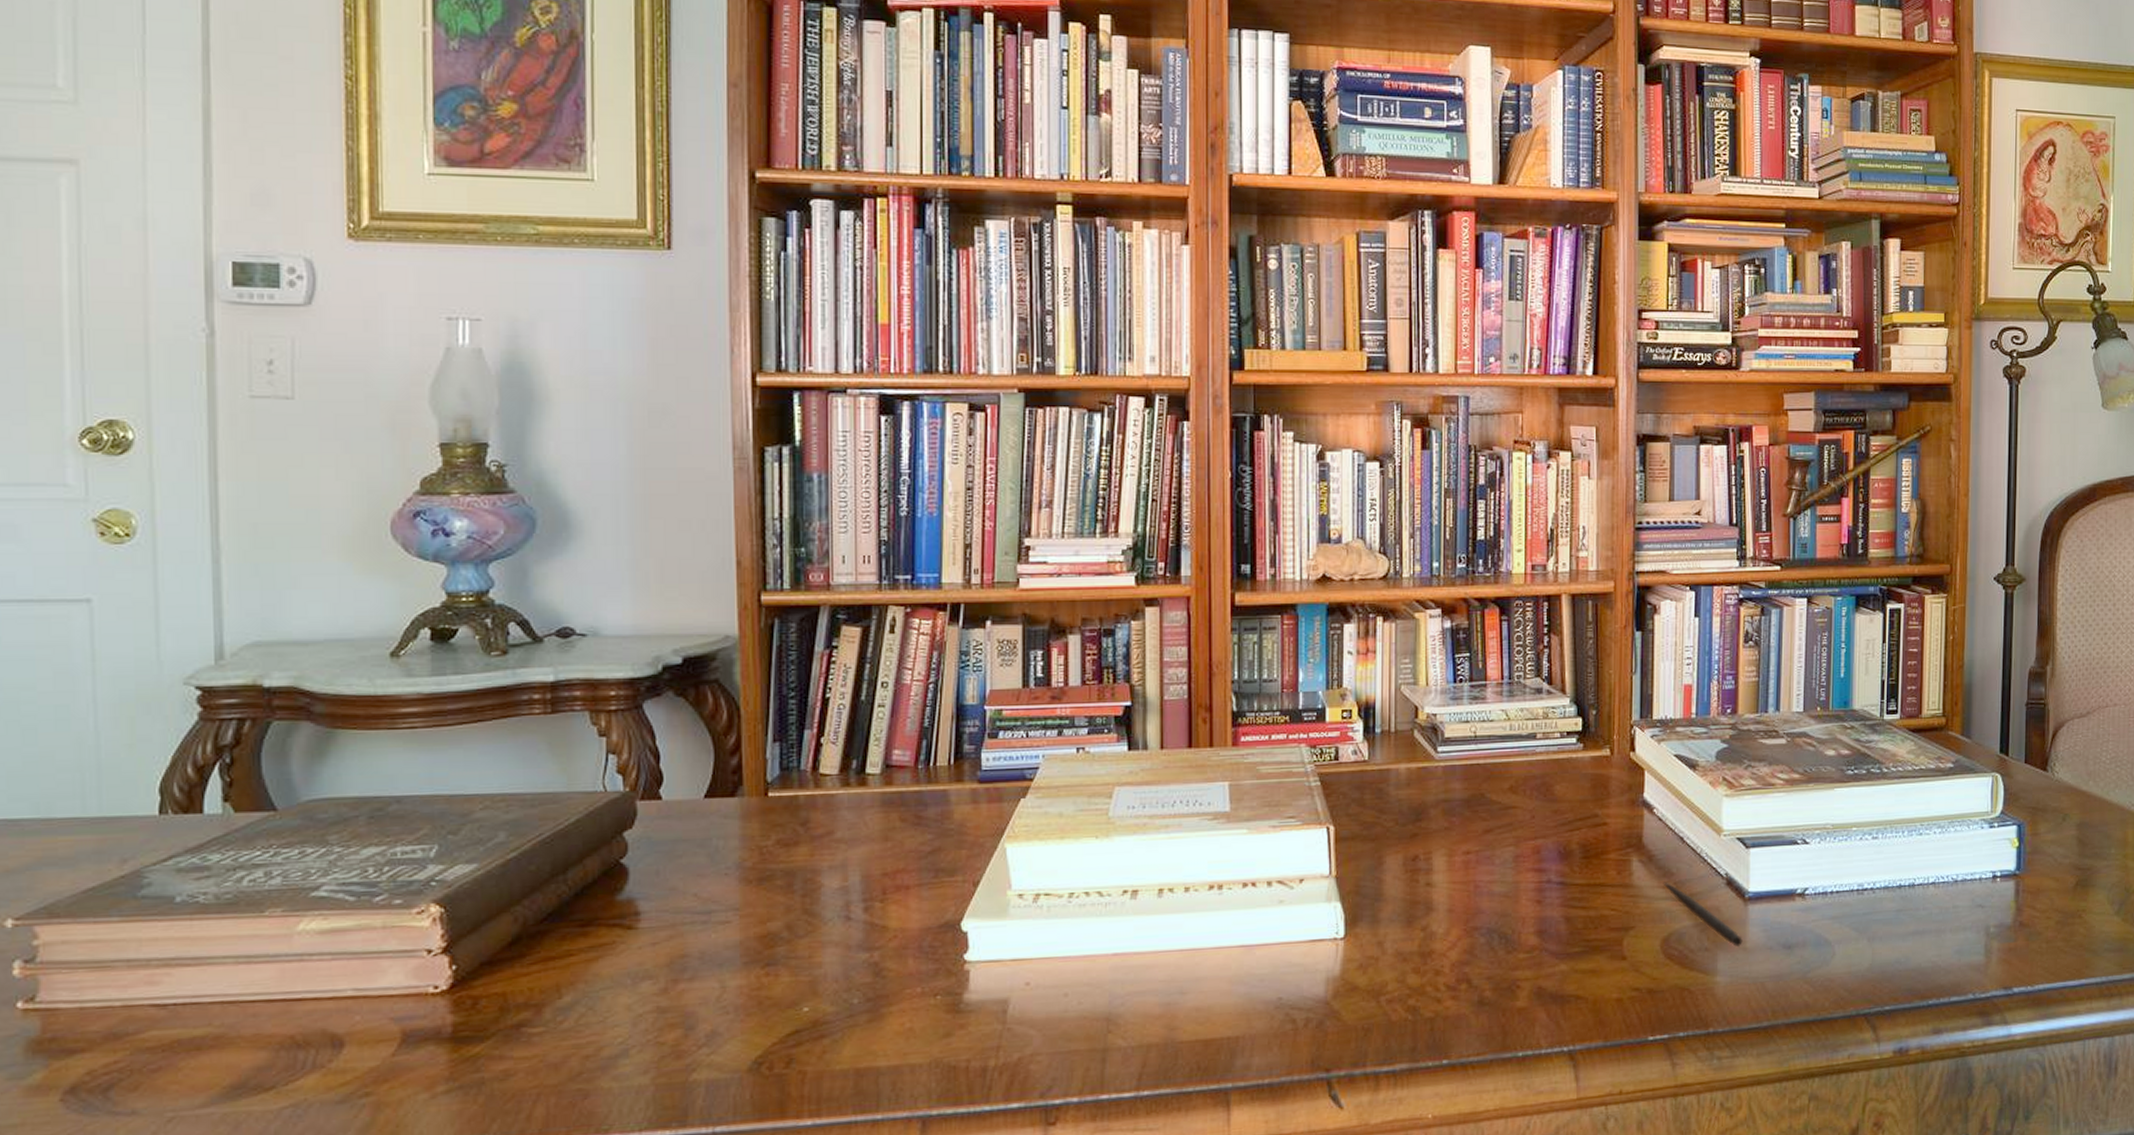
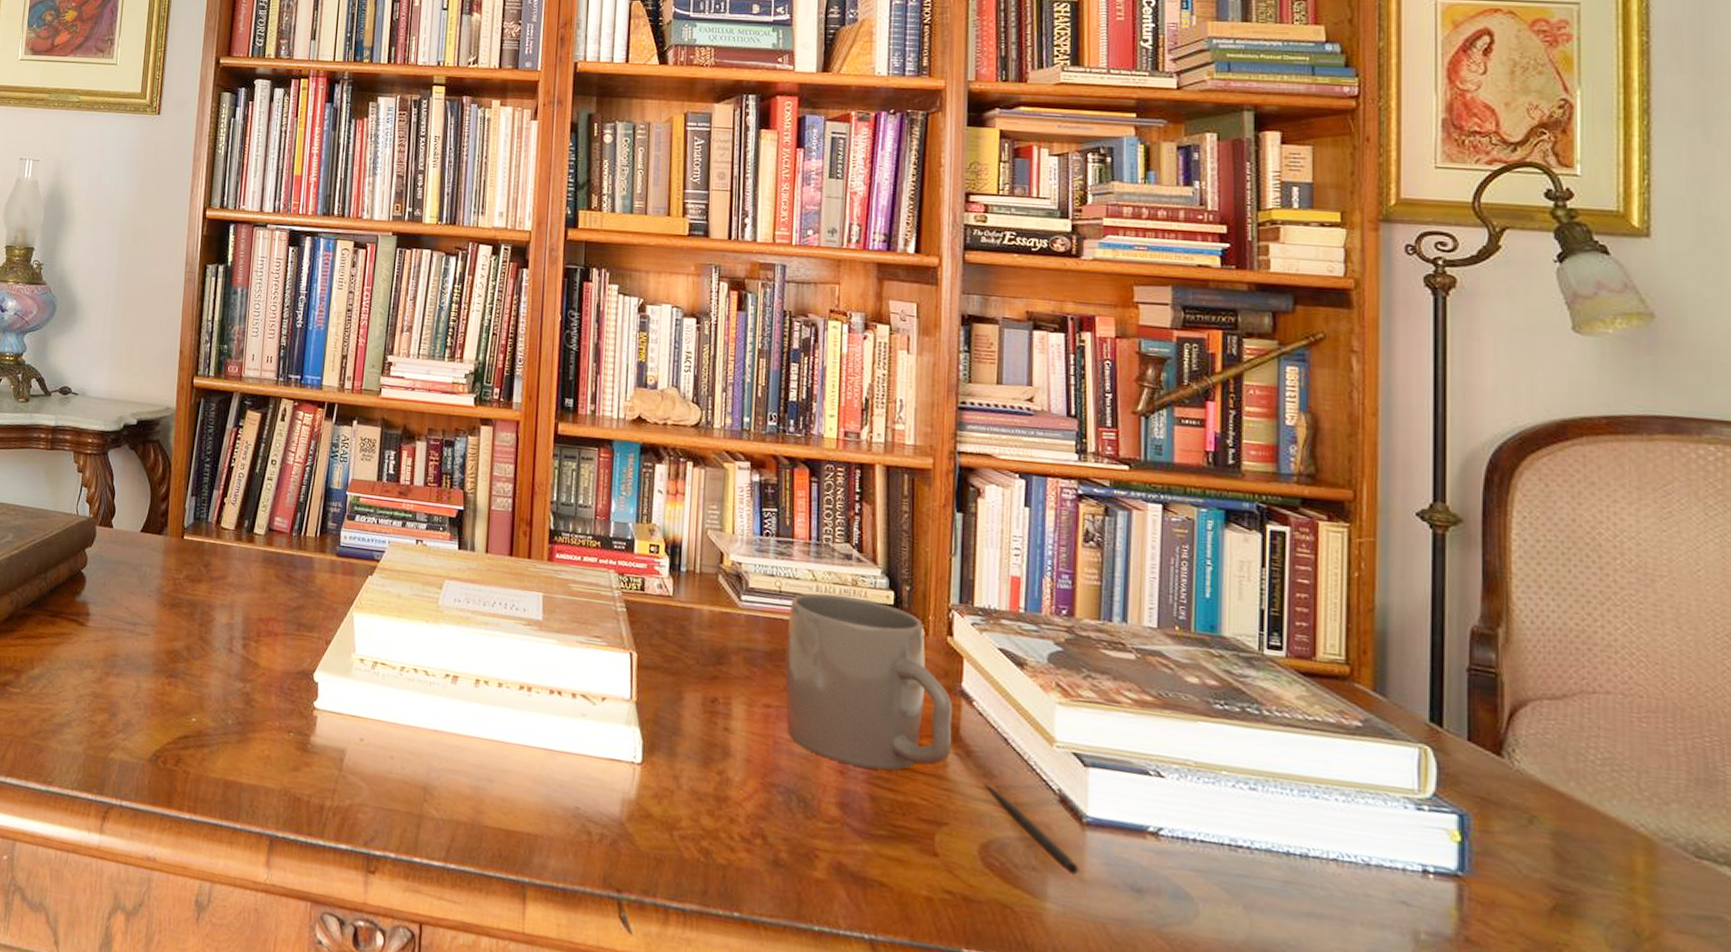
mug: none [1483,729,1637,893] -> present [784,593,953,771]

